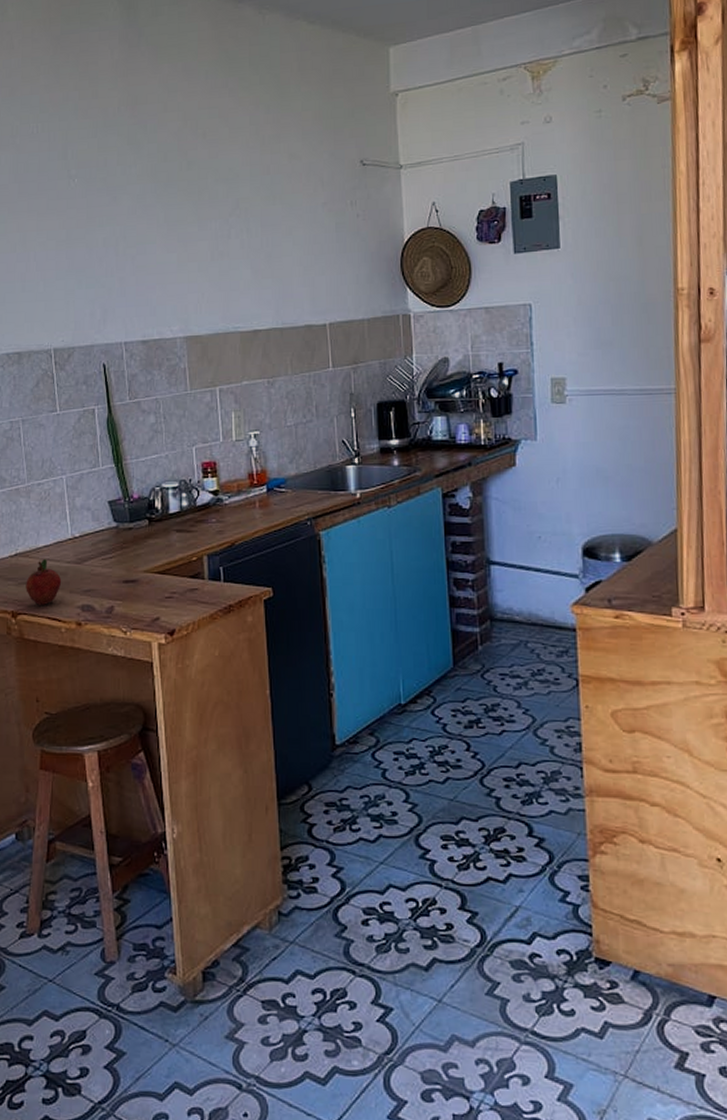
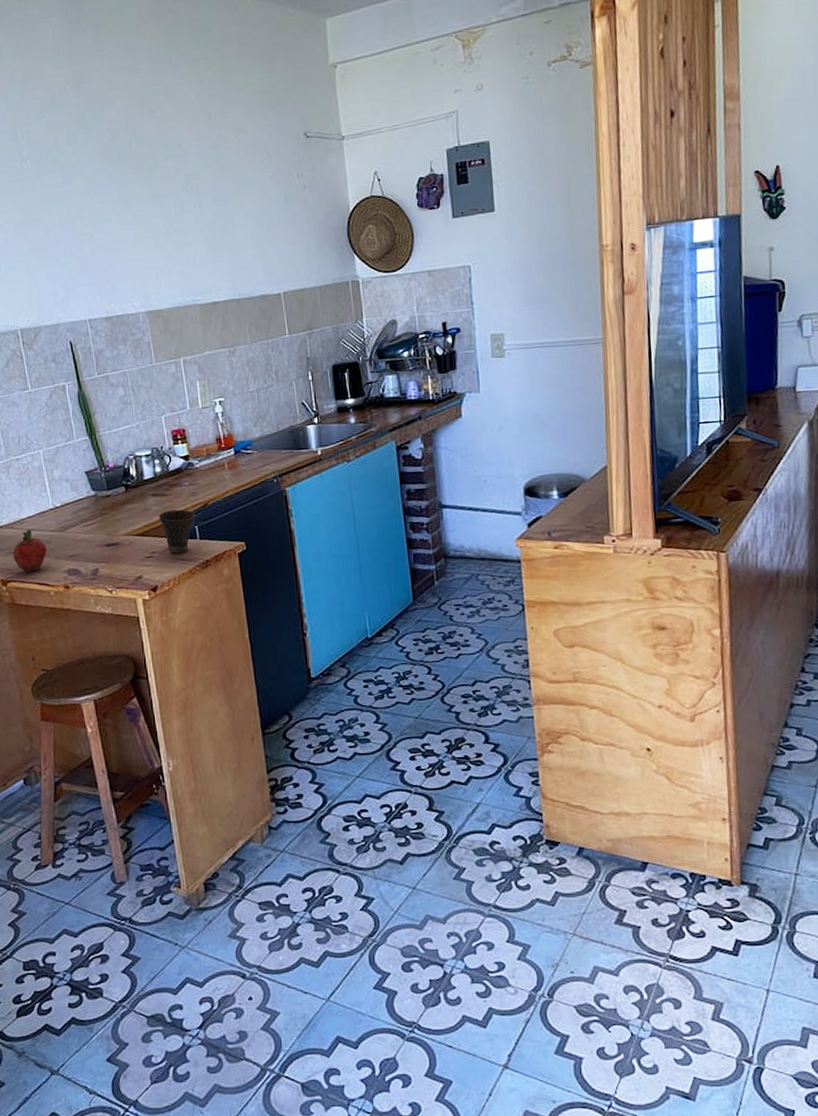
cup: none [181,547,221,595] -> present [158,509,195,554]

